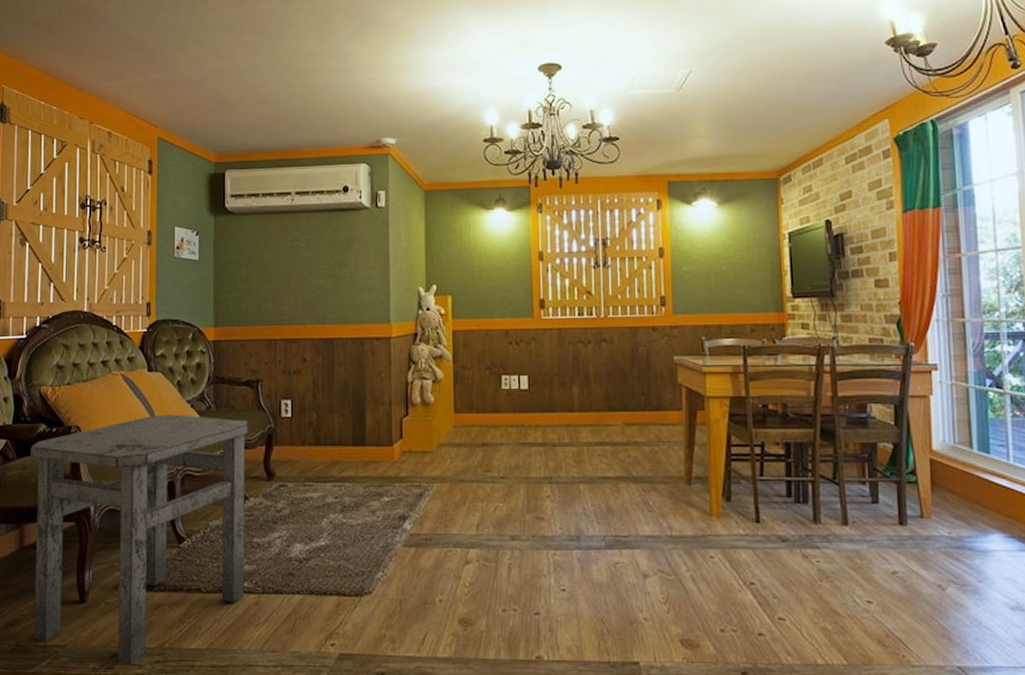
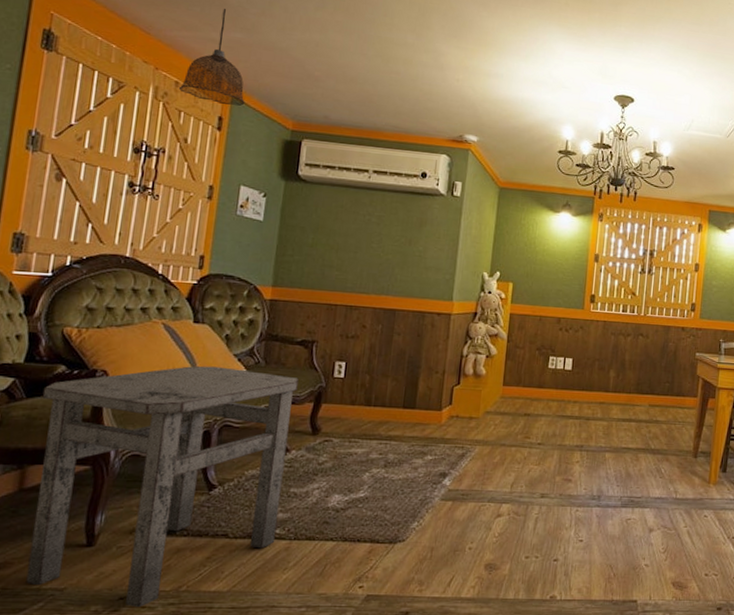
pendant lamp: none [112,52,170,147] -> present [179,9,245,106]

